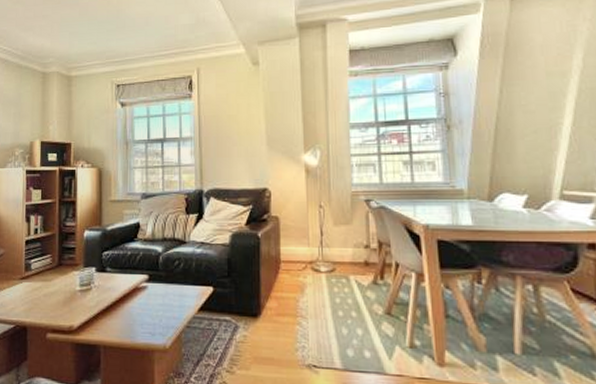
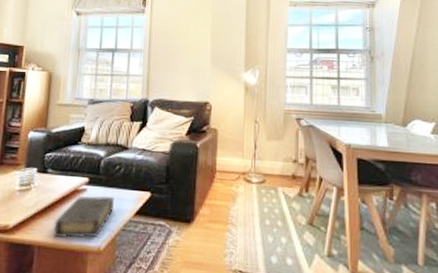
book: none [117,293,176,337] -> present [53,195,114,238]

